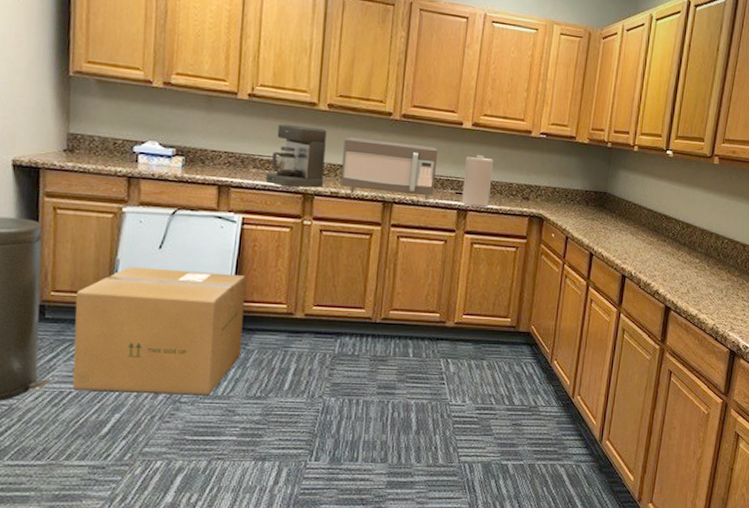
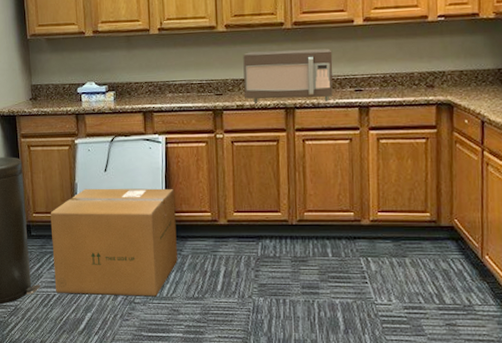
coffee maker: present [266,124,327,188] -> none [181,48,229,106]
paper towel holder: present [461,155,494,207] -> none [361,49,391,101]

